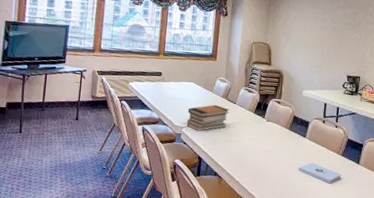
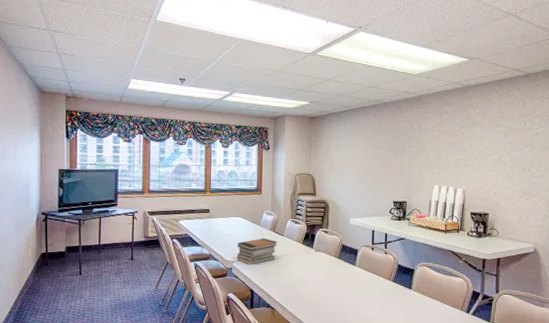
notepad: present [299,162,341,184] -> none [350,290,394,310]

